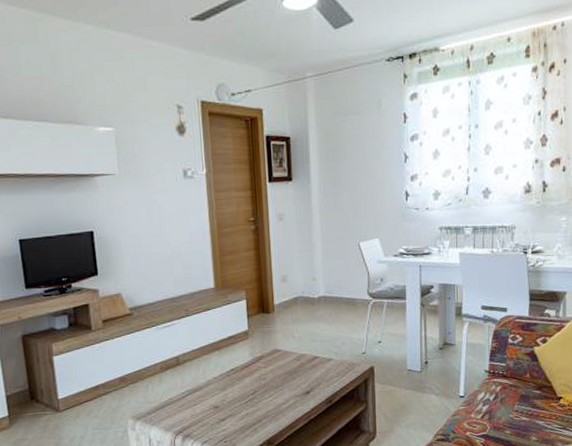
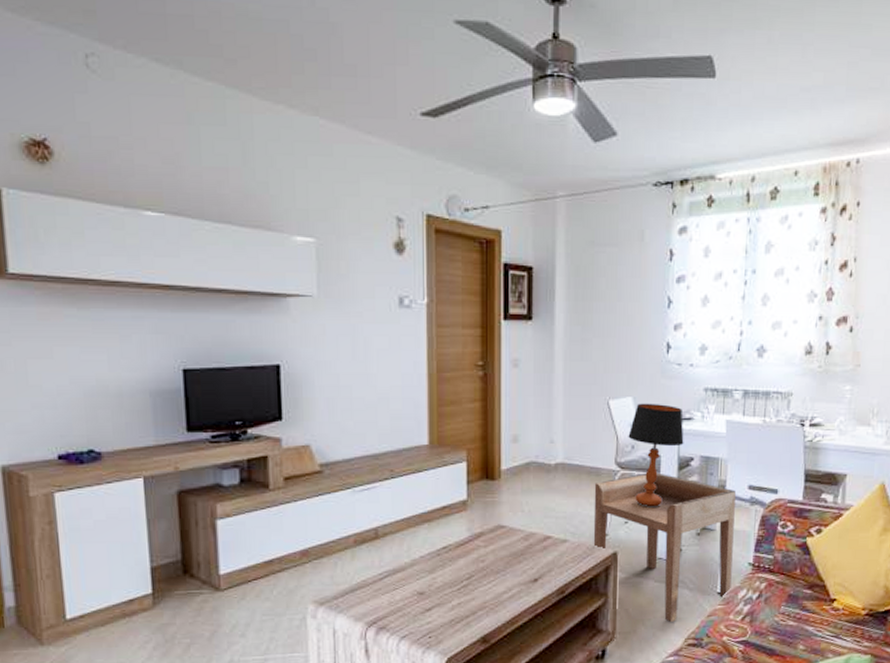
side table: none [351,299,471,423] -> present [593,472,736,623]
table lamp: none [377,242,425,328] -> present [628,403,684,506]

